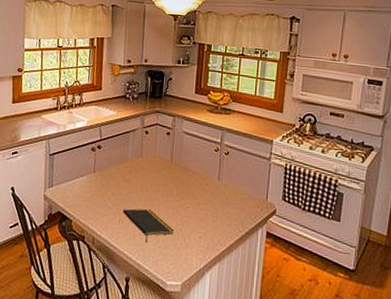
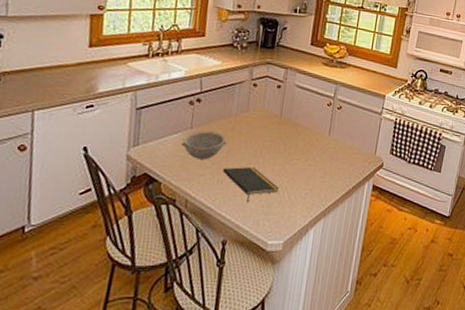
bowl: none [87,174,125,201] -> present [181,130,227,160]

